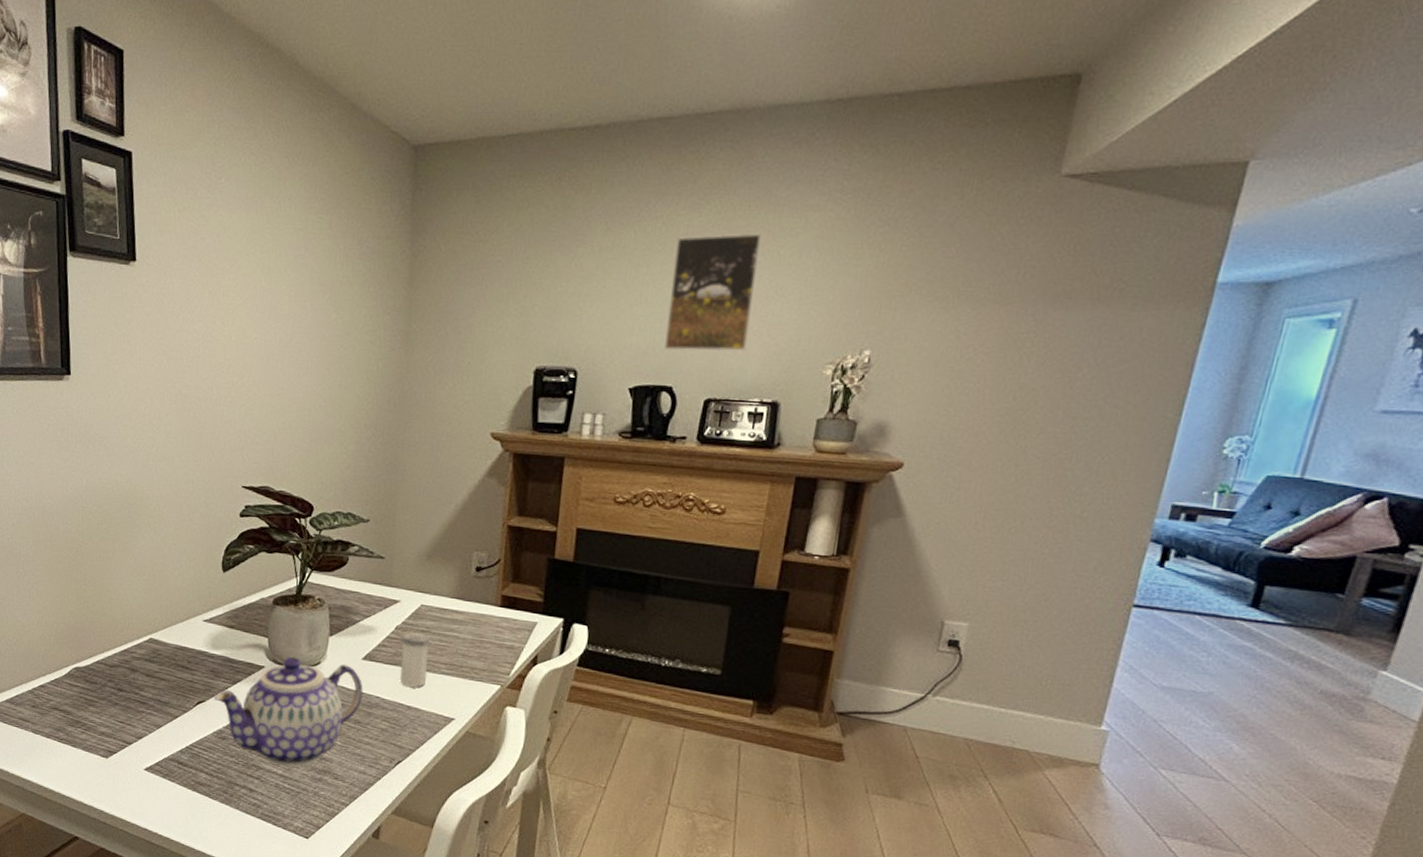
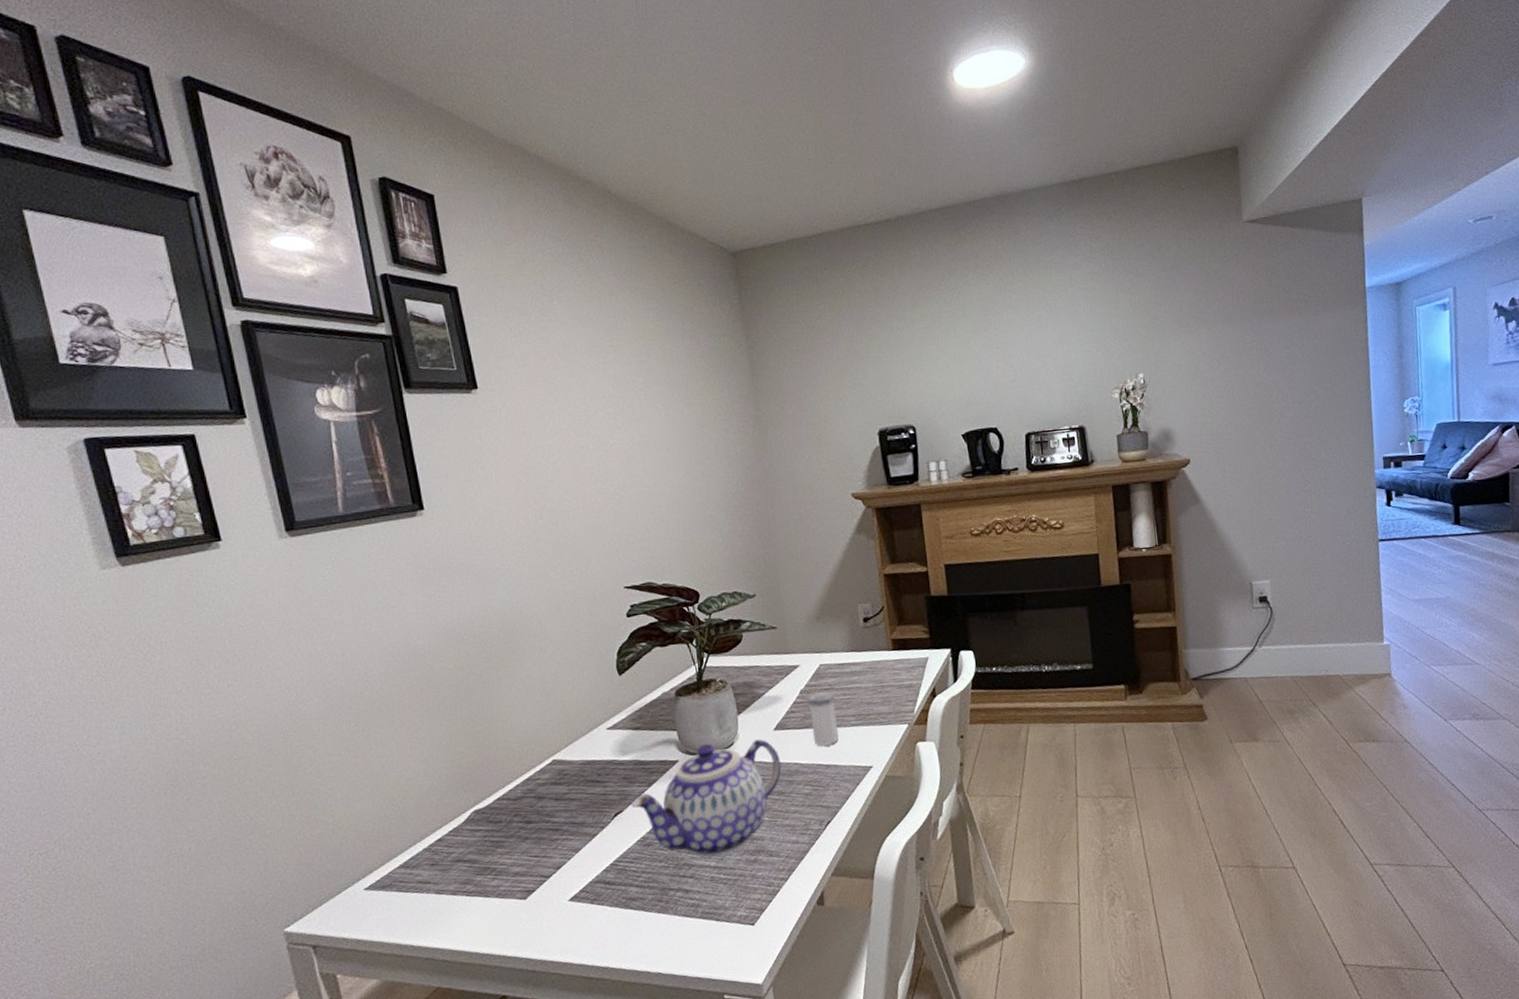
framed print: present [664,233,761,352] -> none [973,292,1049,397]

